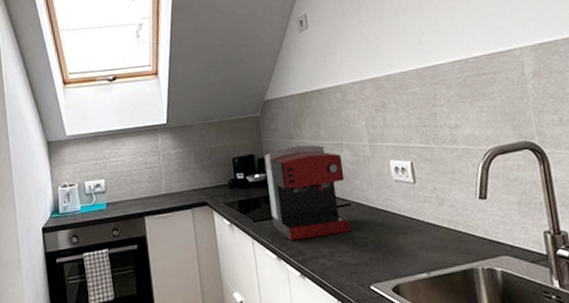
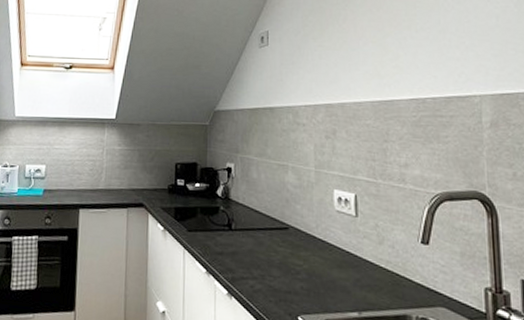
coffee maker: present [264,145,351,241] -> none [206,160,286,258]

